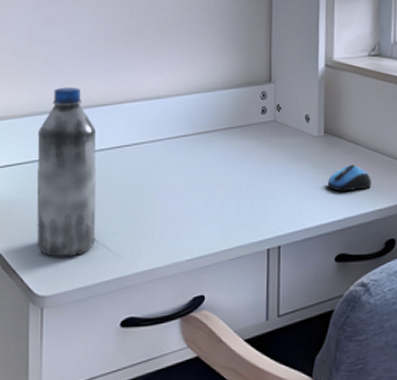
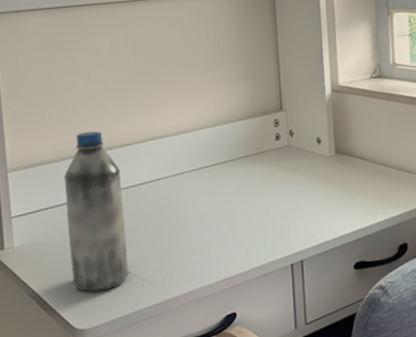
computer mouse: present [327,164,371,192] -> none [342,179,382,205]

